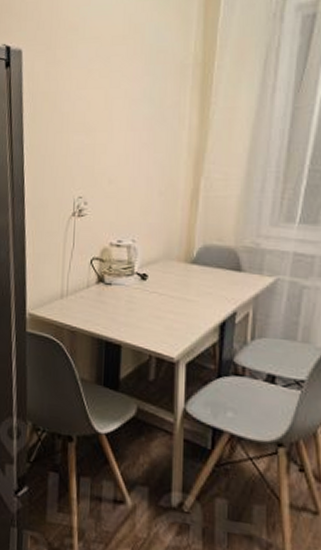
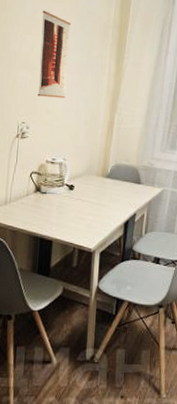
wall art: none [96,57,137,164] -> present [37,10,72,99]

